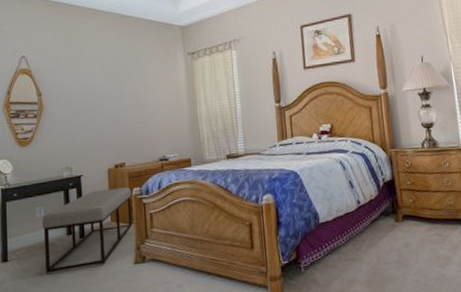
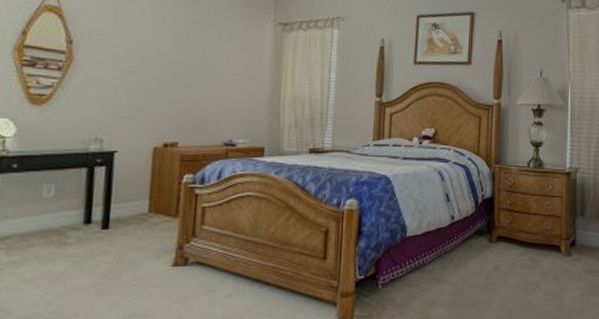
bench: present [42,187,132,273] -> none [46,172,182,270]

